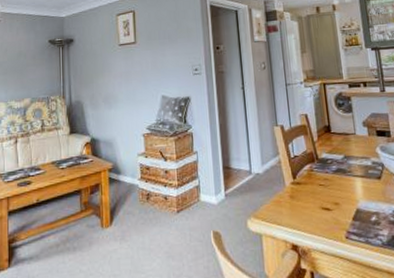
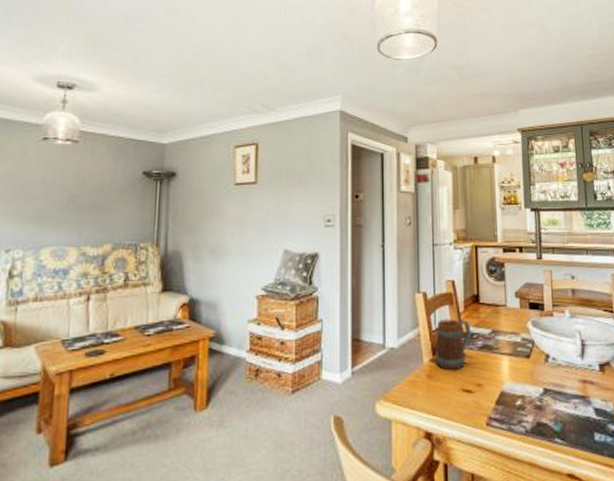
mug: none [294,146,326,192] -> present [435,318,472,371]

